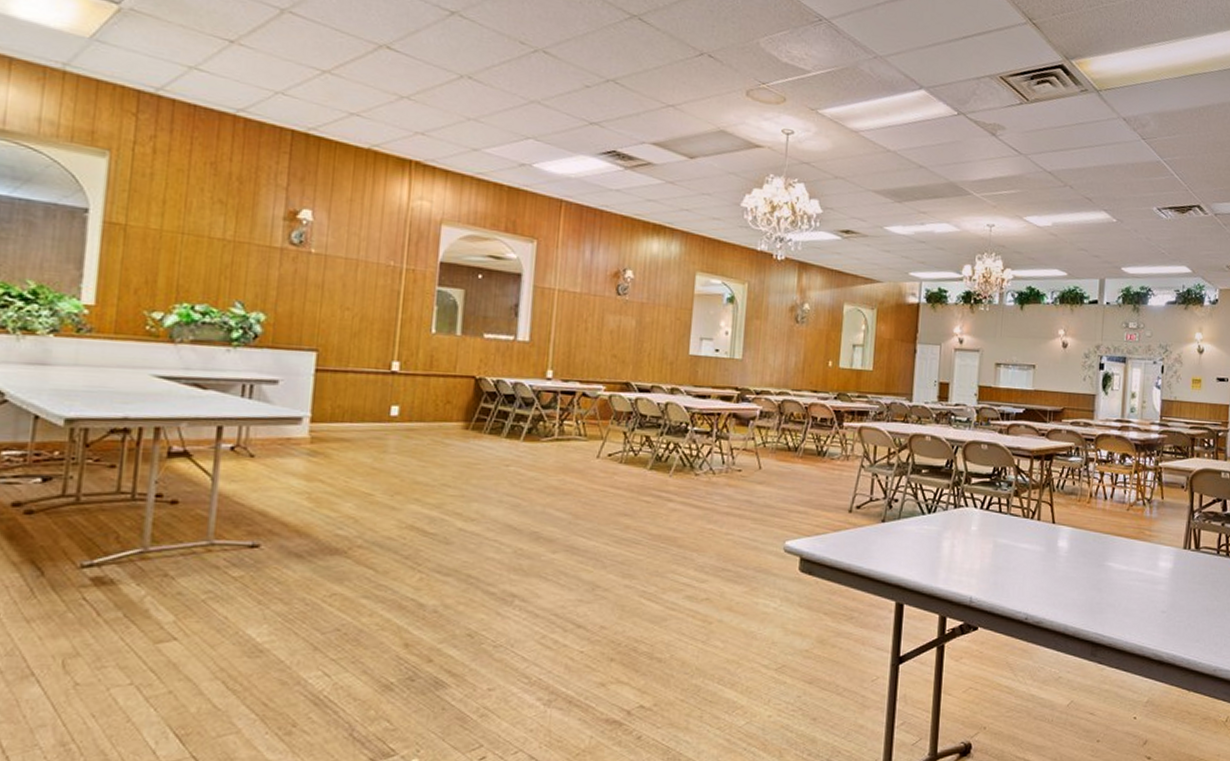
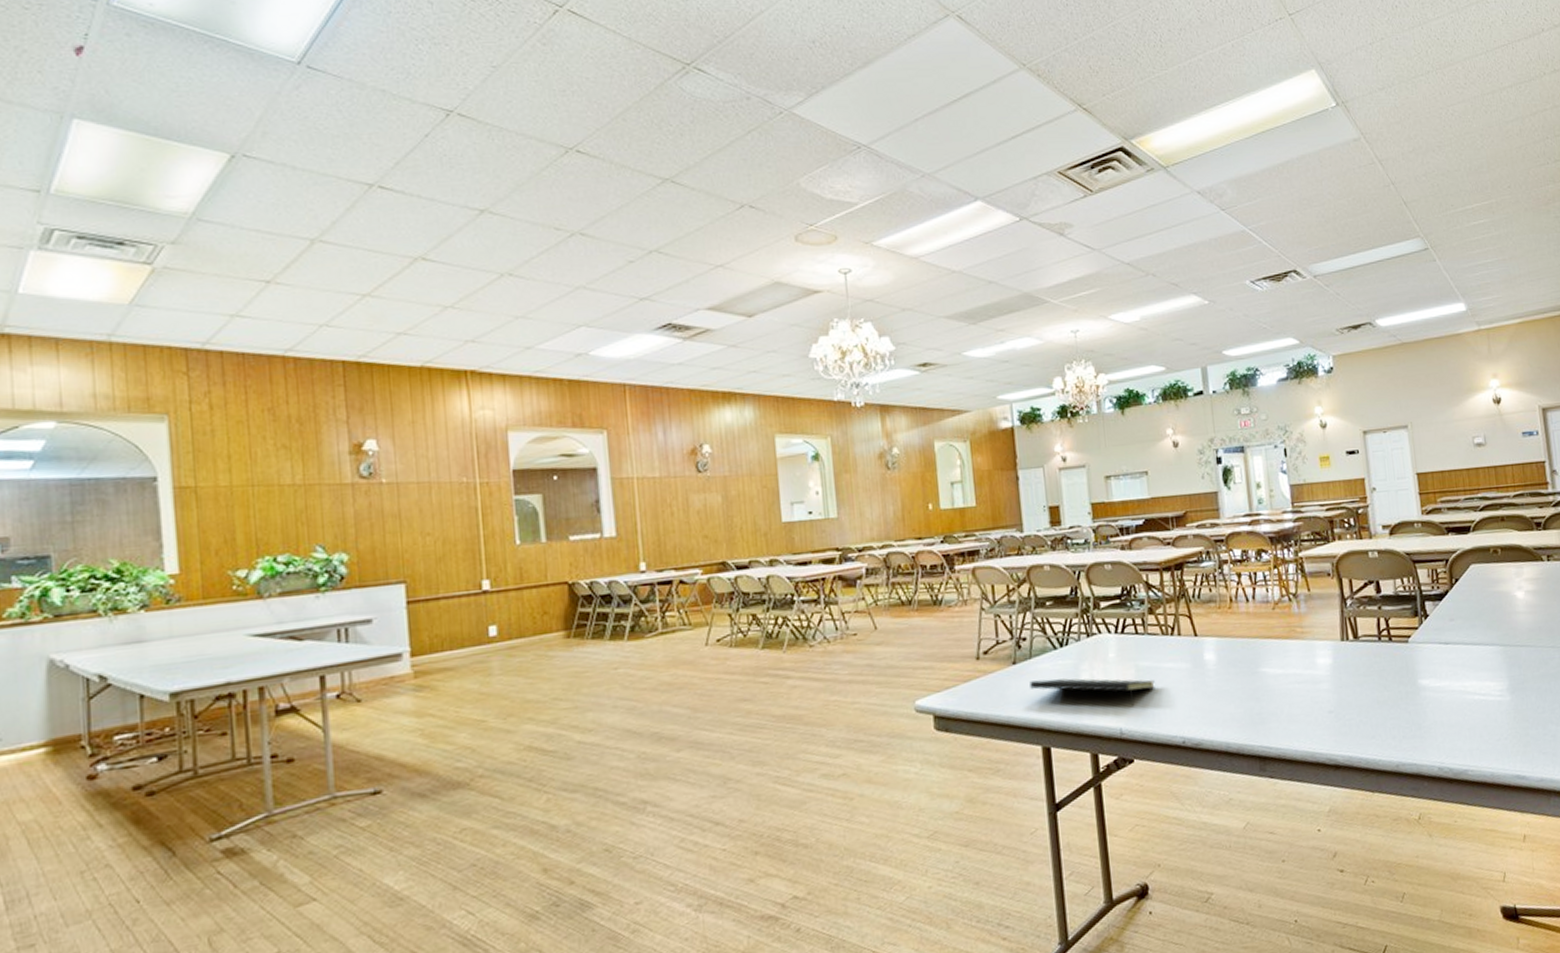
notepad: none [894,540,1009,578] -> present [1030,678,1155,706]

